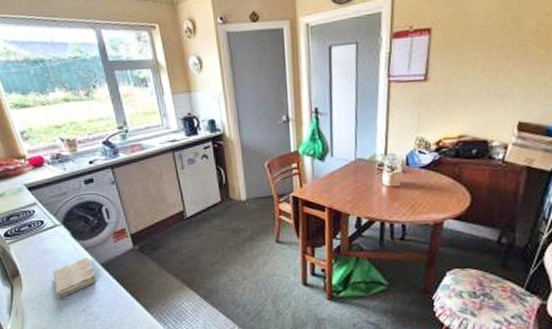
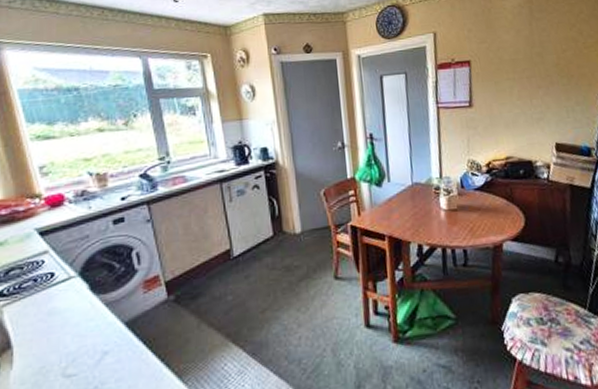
washcloth: present [53,256,96,299] -> none [58,314,116,376]

